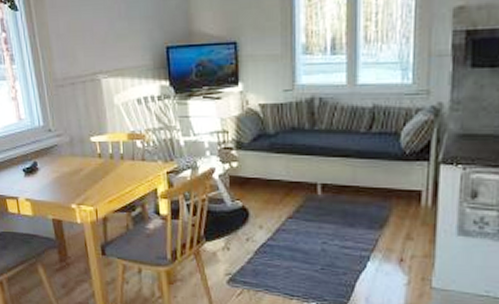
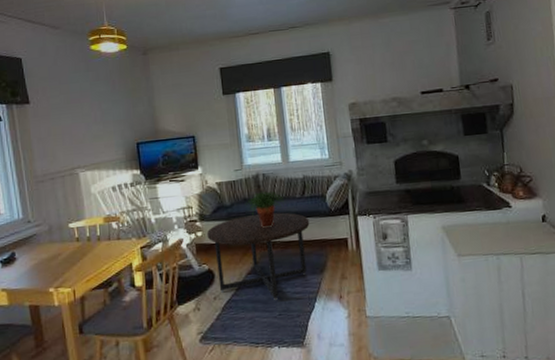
coffee table: none [243,149,374,253] -> present [206,212,310,301]
potted plant: none [292,119,343,166] -> present [245,191,284,228]

